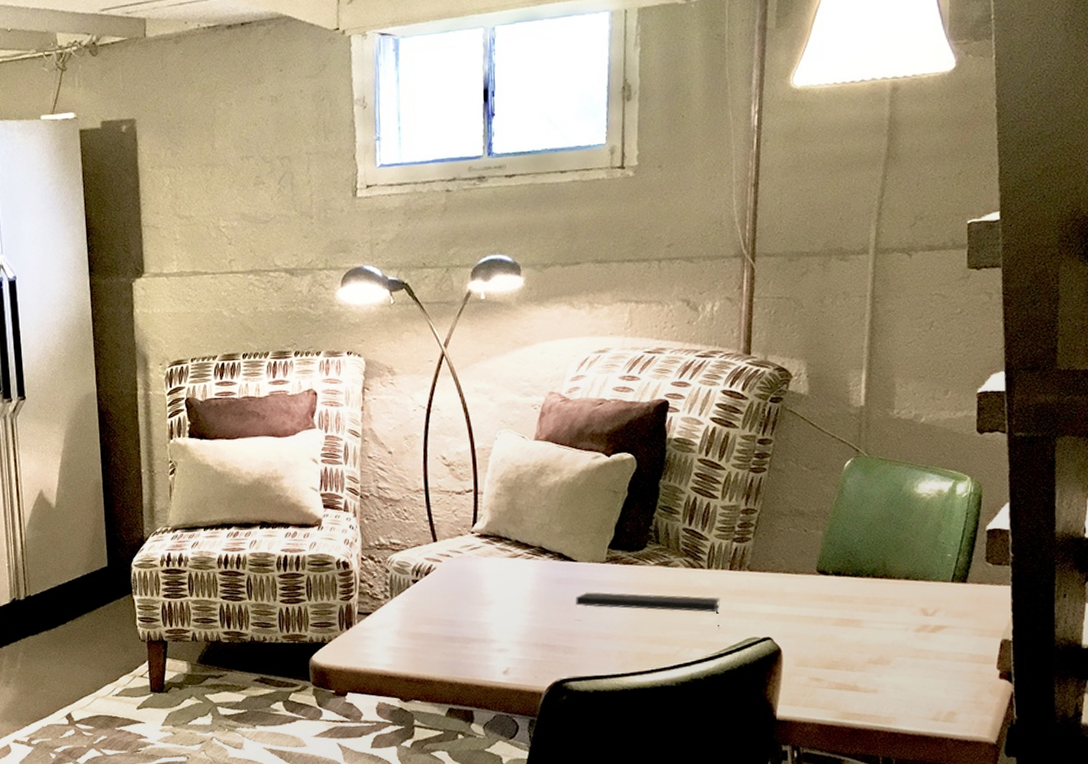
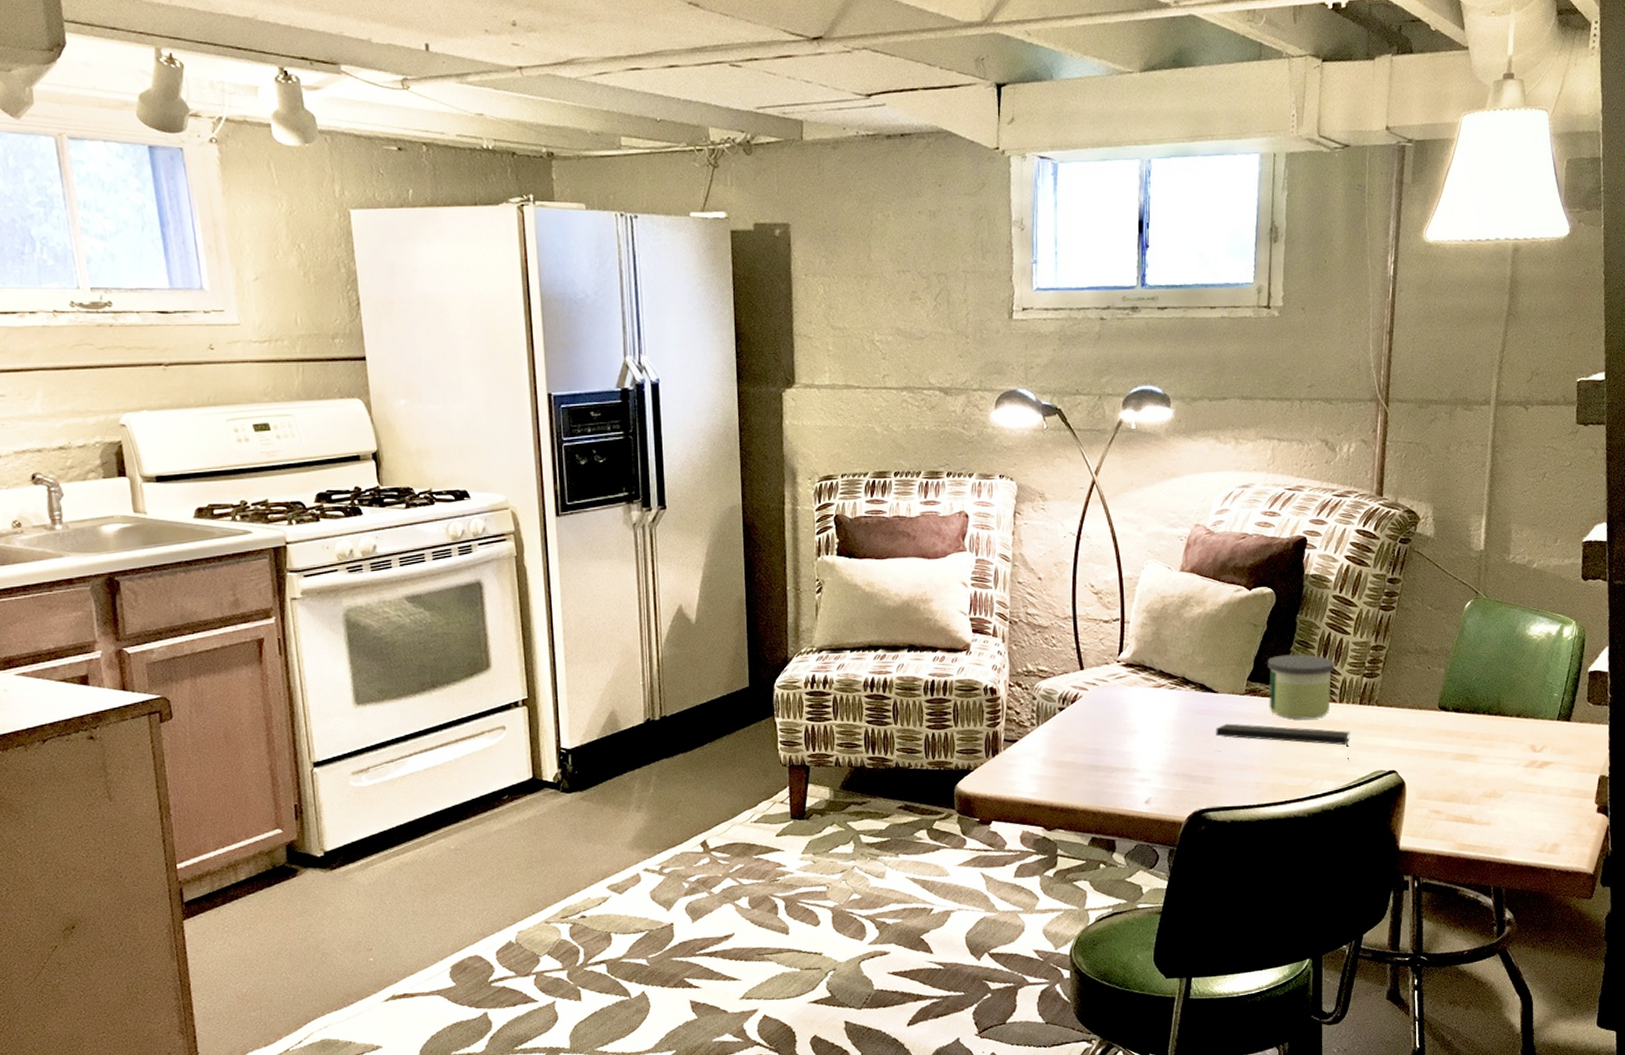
candle: none [629,520,702,587] -> present [1267,654,1335,719]

